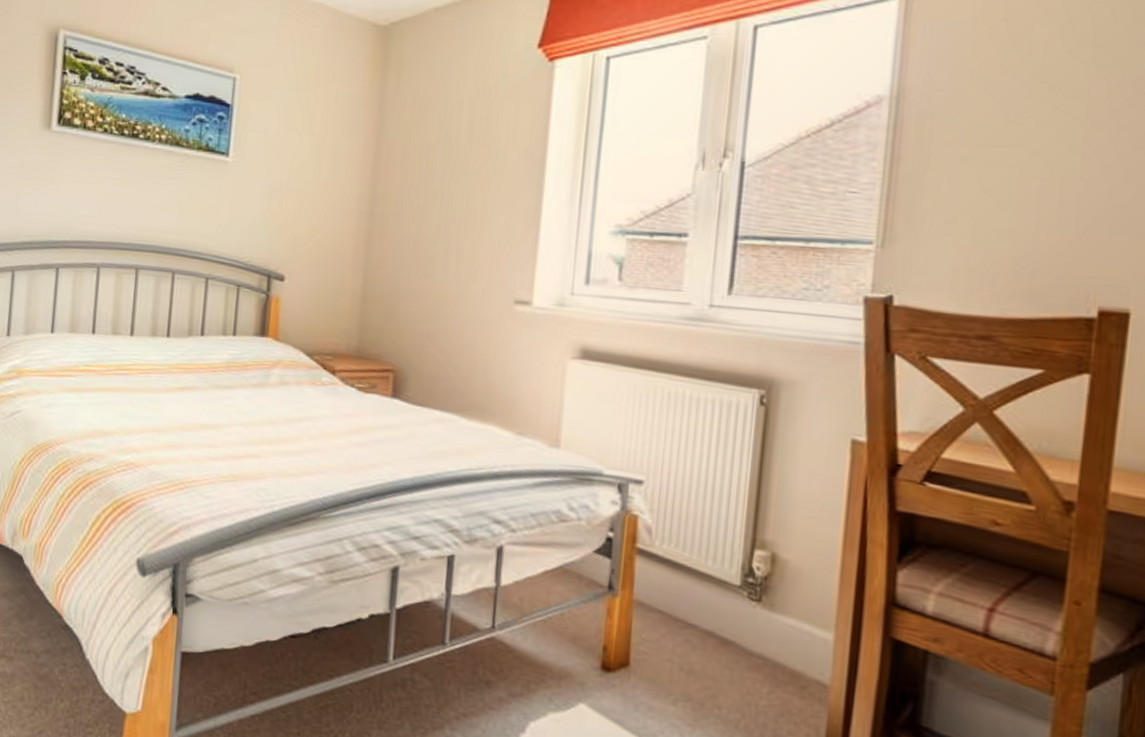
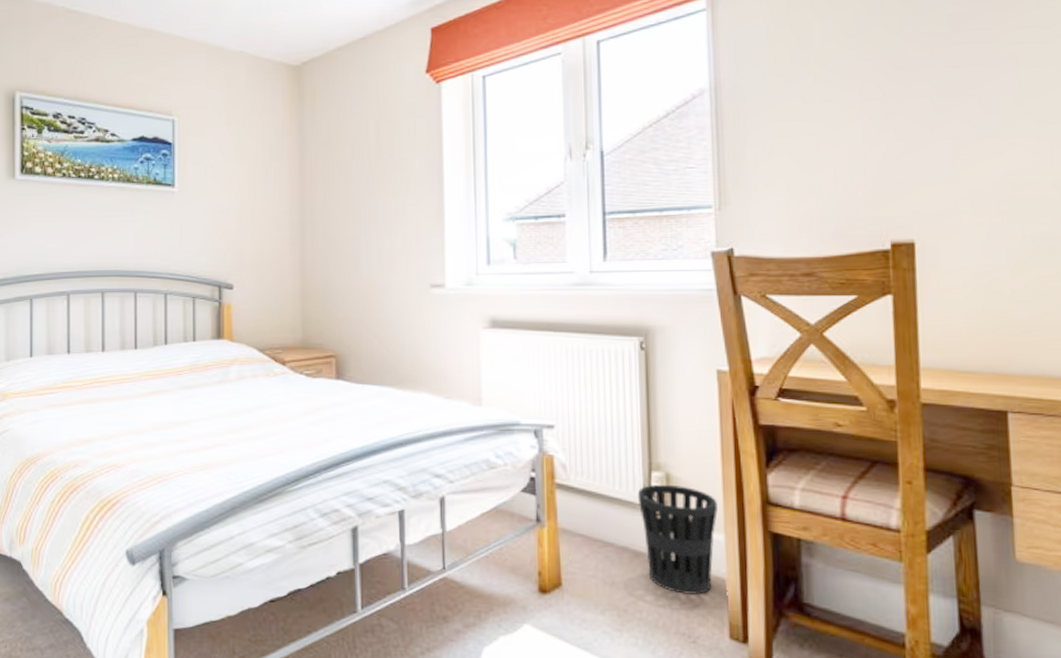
wastebasket: none [733,564,831,699] -> present [637,484,718,595]

